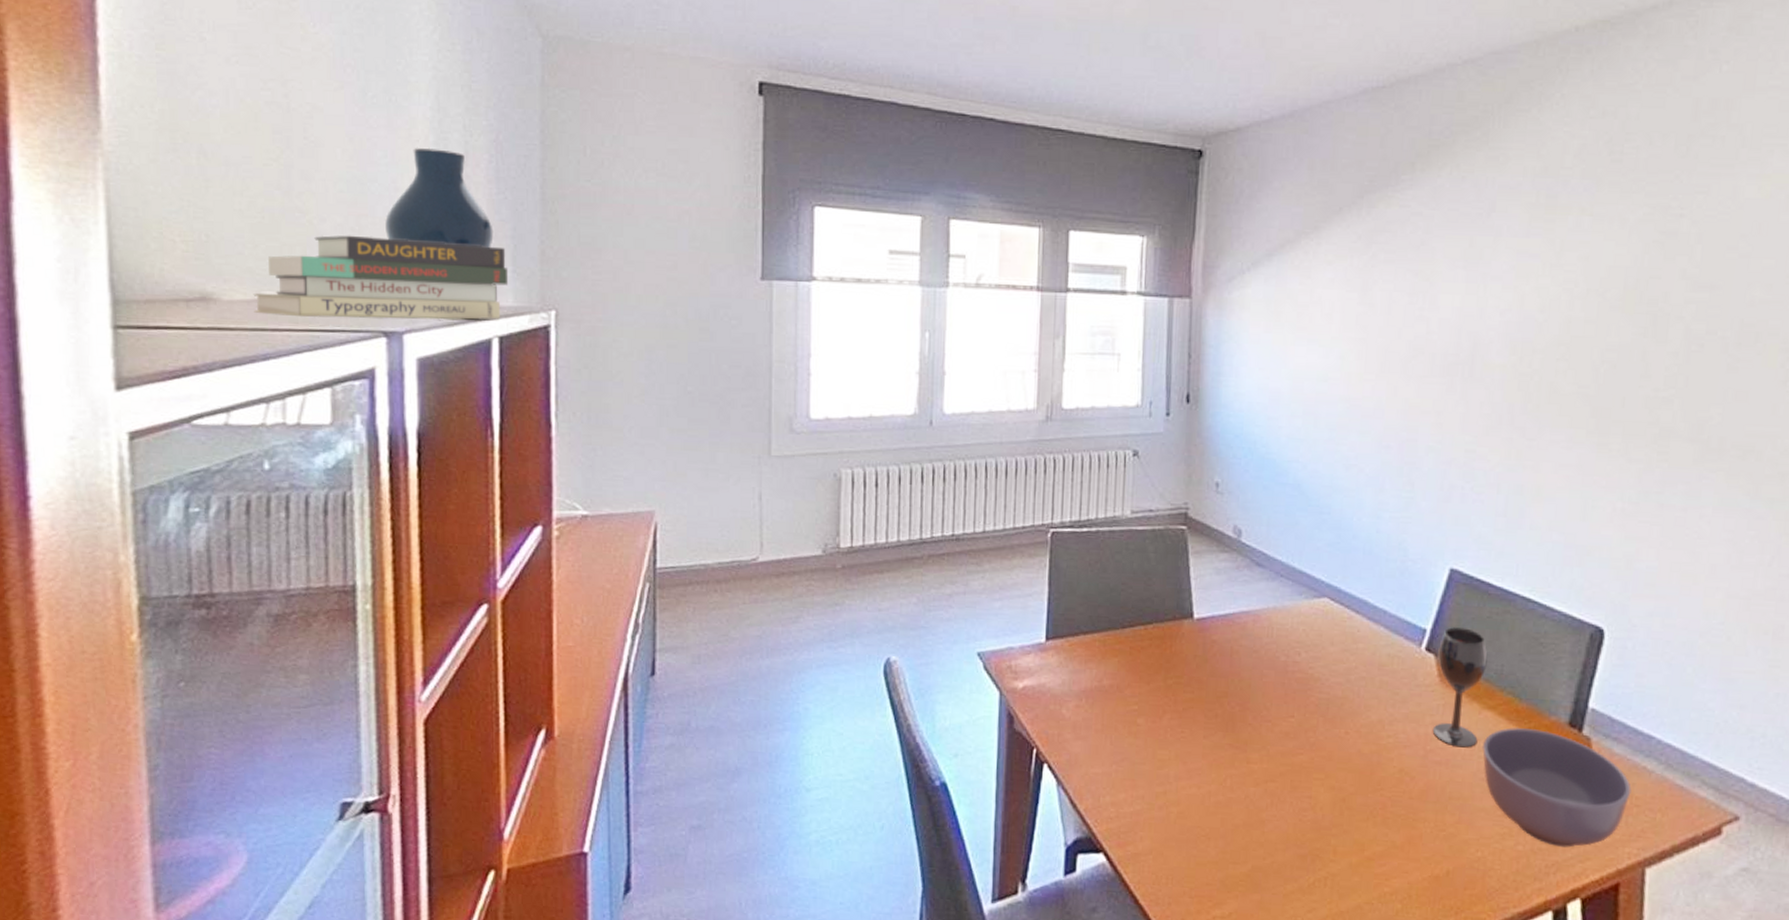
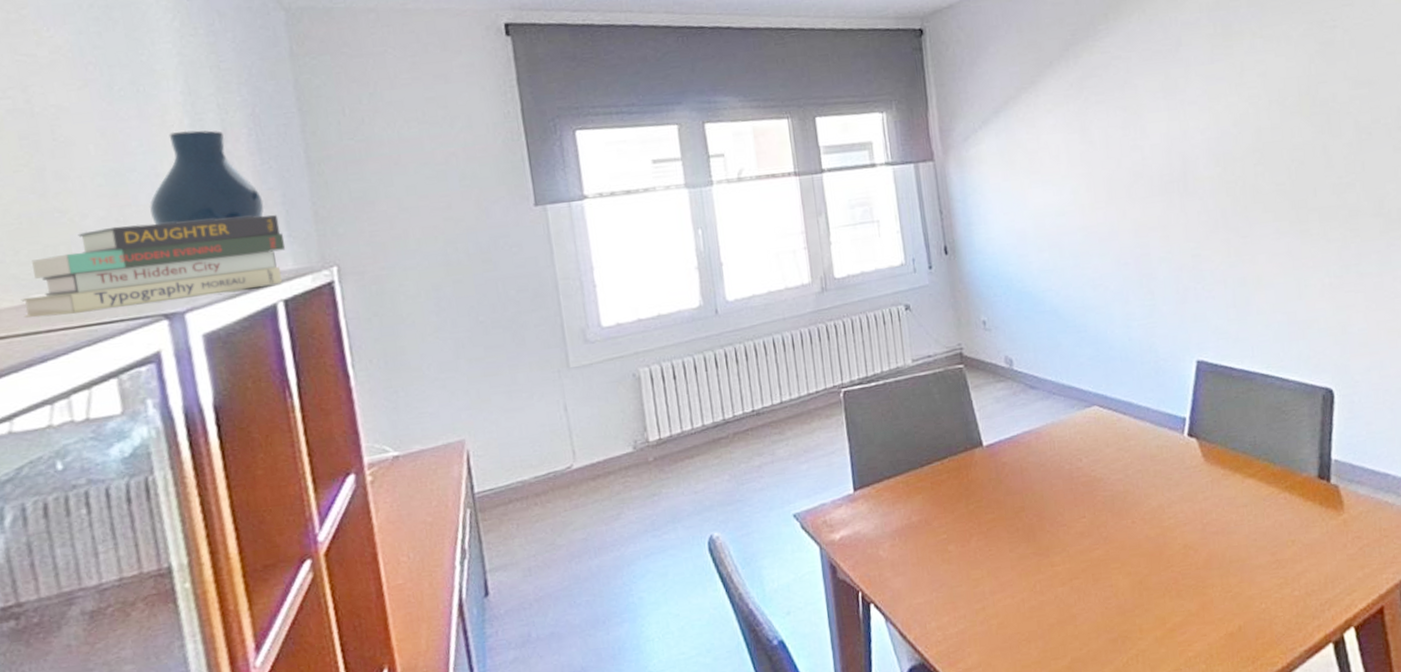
wine glass: present [1432,627,1488,748] -> none [1199,410,1245,516]
bowl: present [1481,727,1632,847] -> none [1249,486,1379,586]

